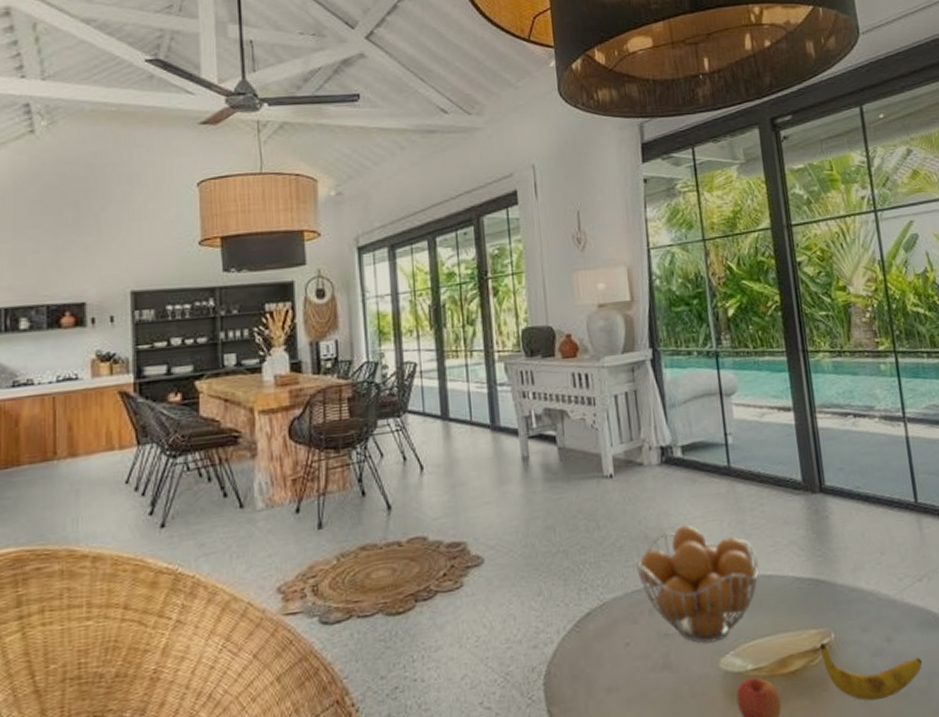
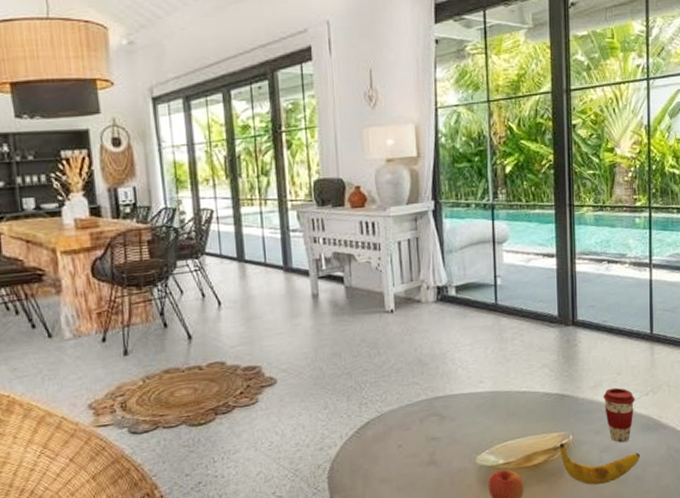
fruit basket: present [635,524,760,644] -> none [409,351,515,445]
coffee cup: none [866,571,908,644] -> present [603,387,635,443]

